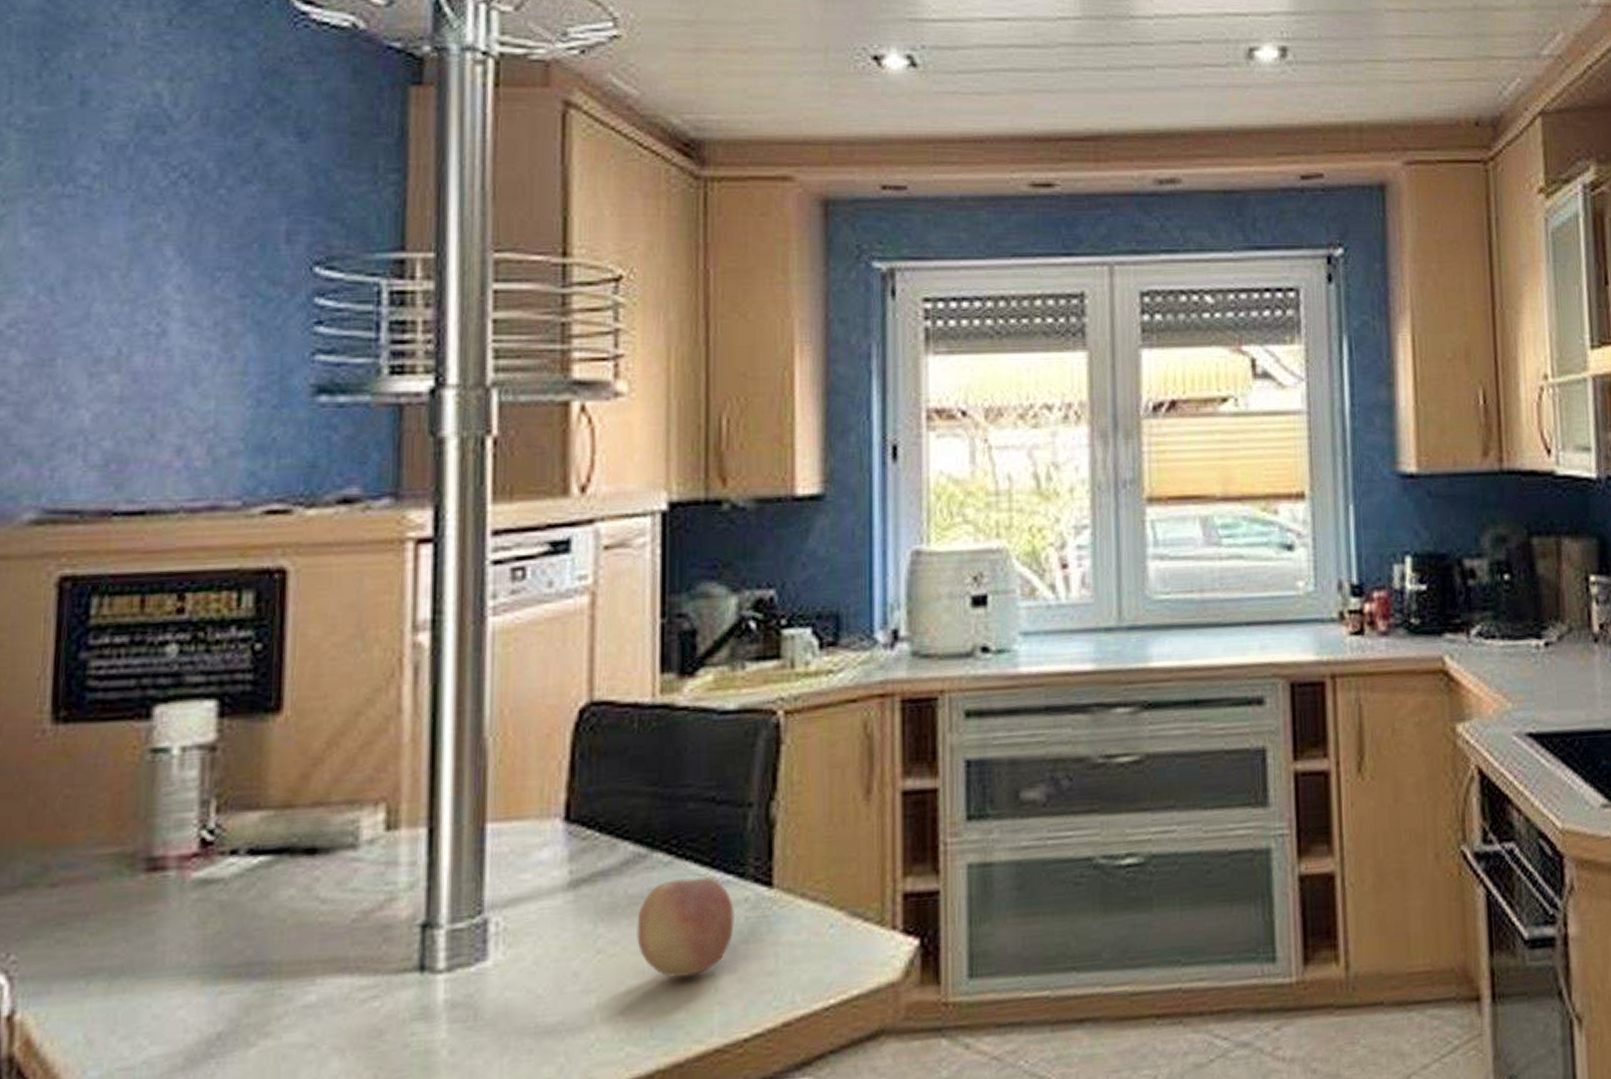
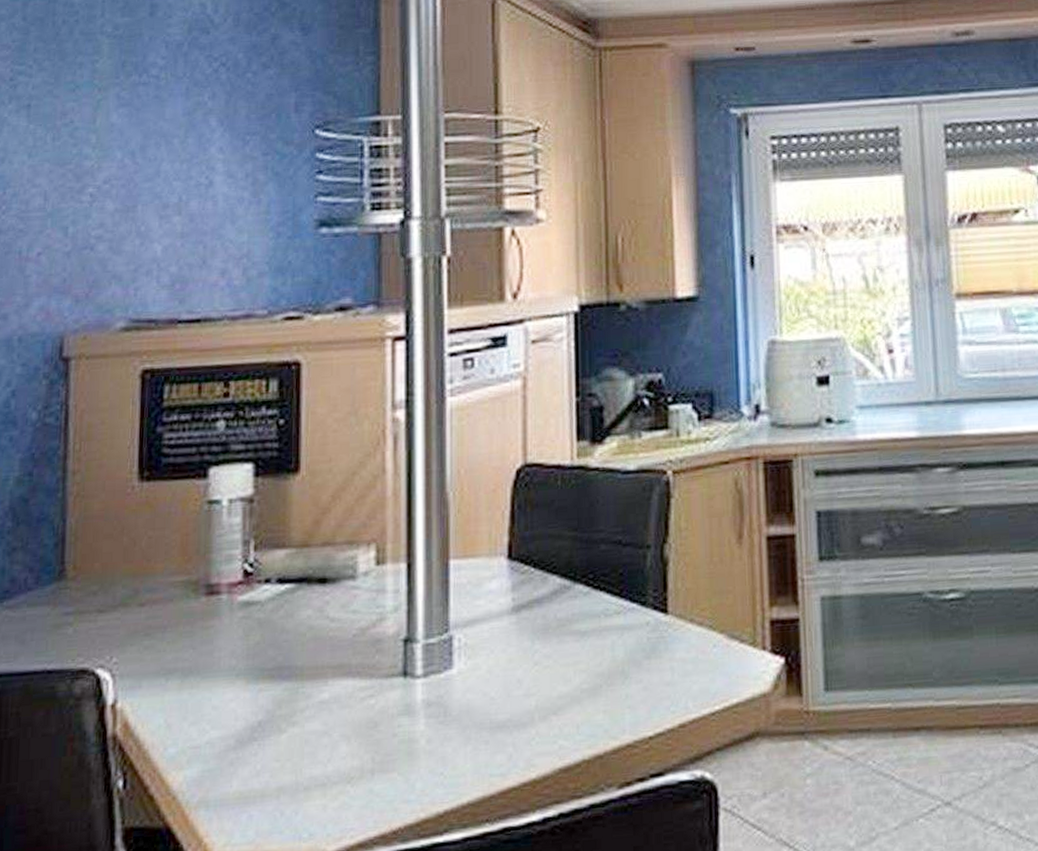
fruit: present [637,877,734,978] -> none [564,604,639,686]

